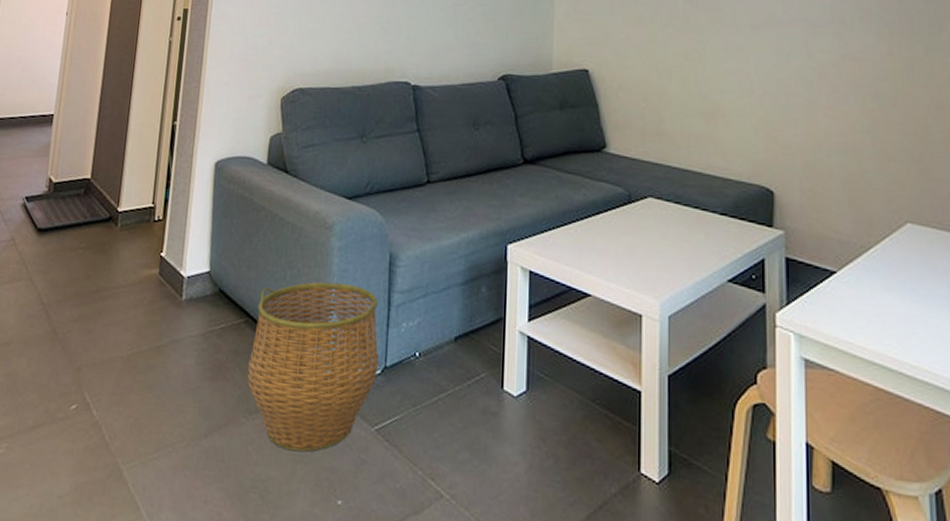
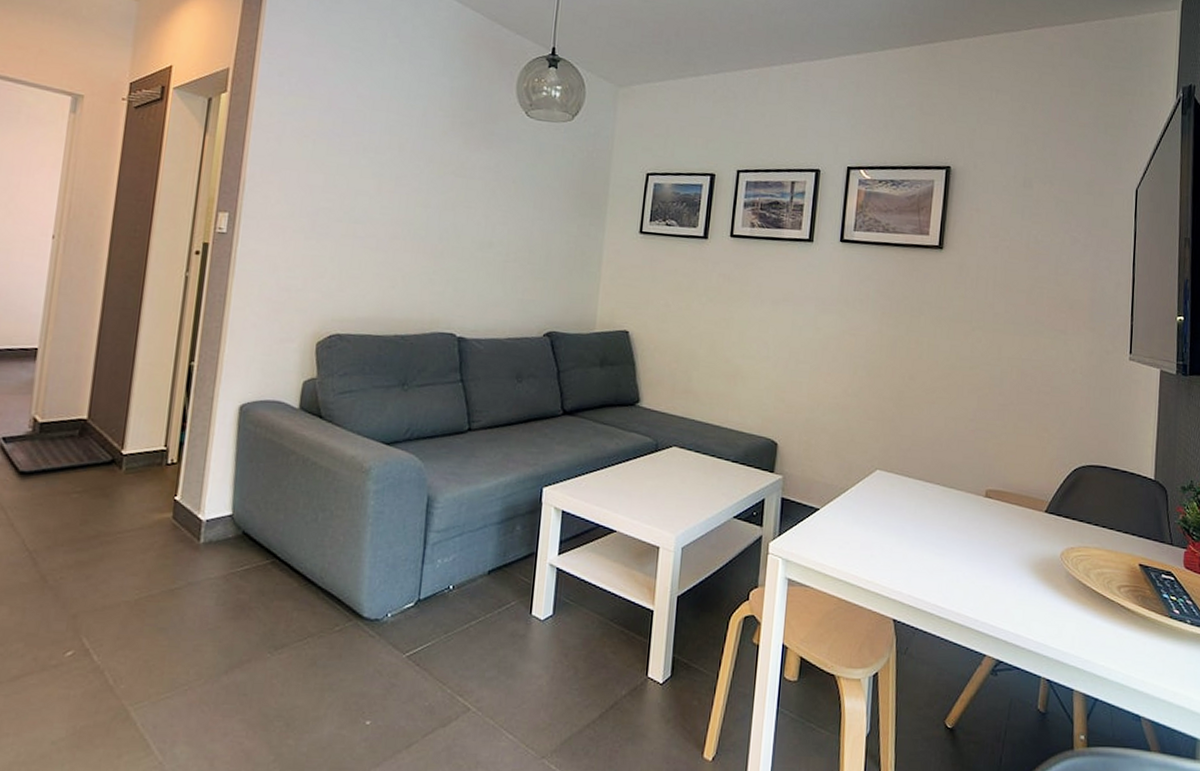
basket: present [247,281,379,452] -> none [273,523,414,681]

